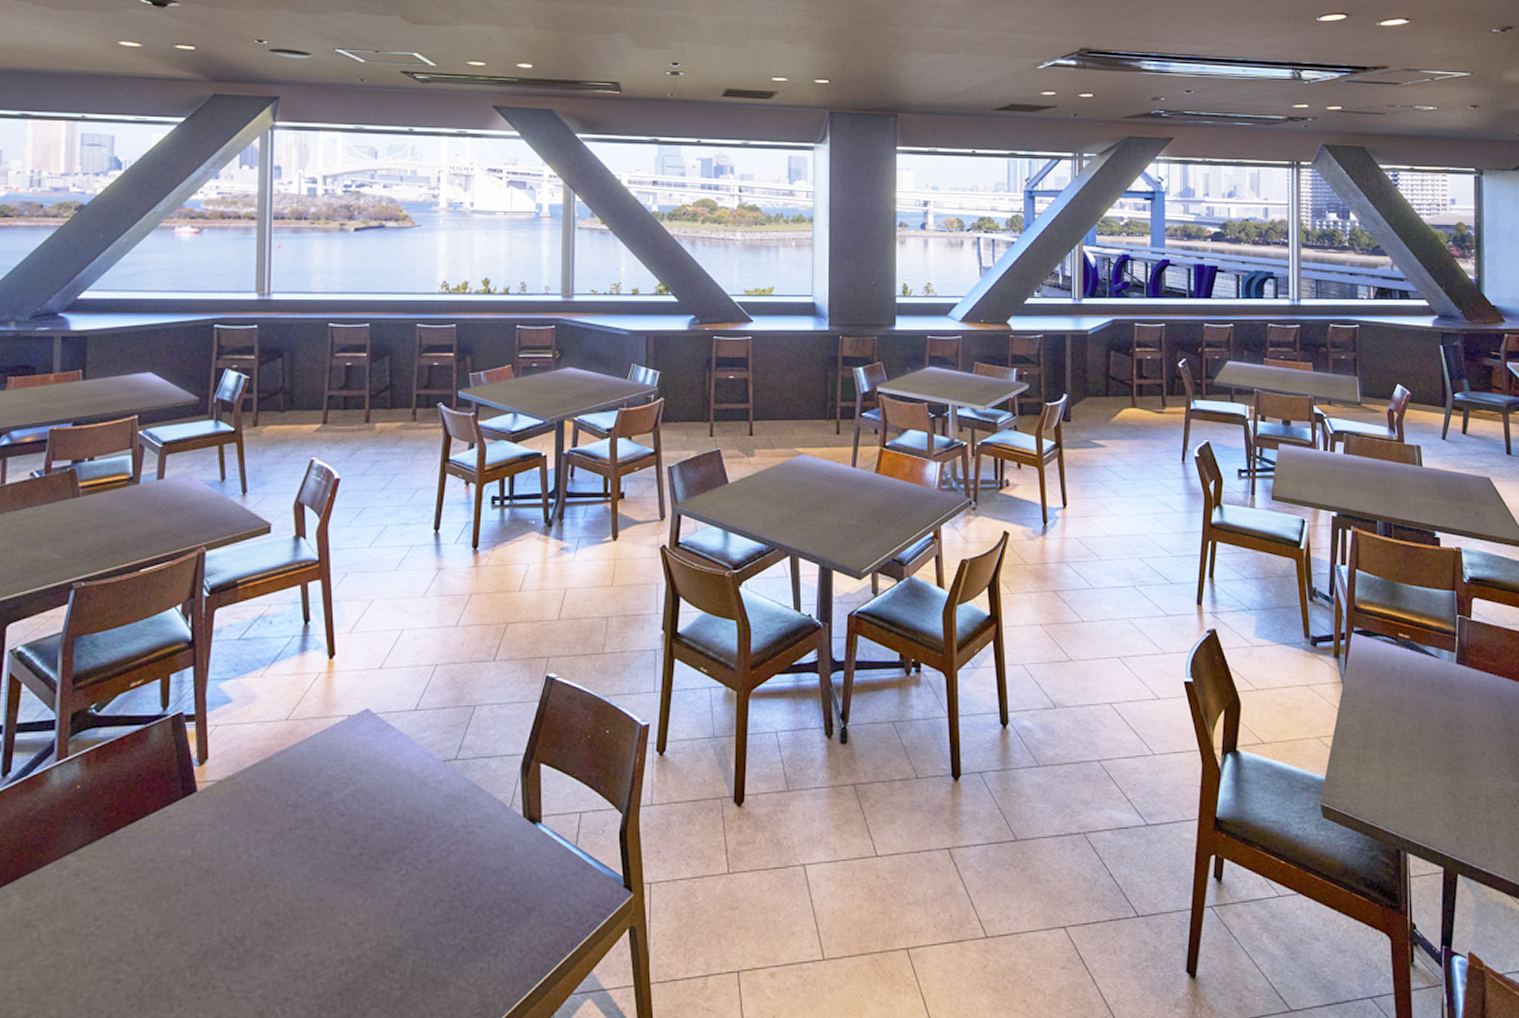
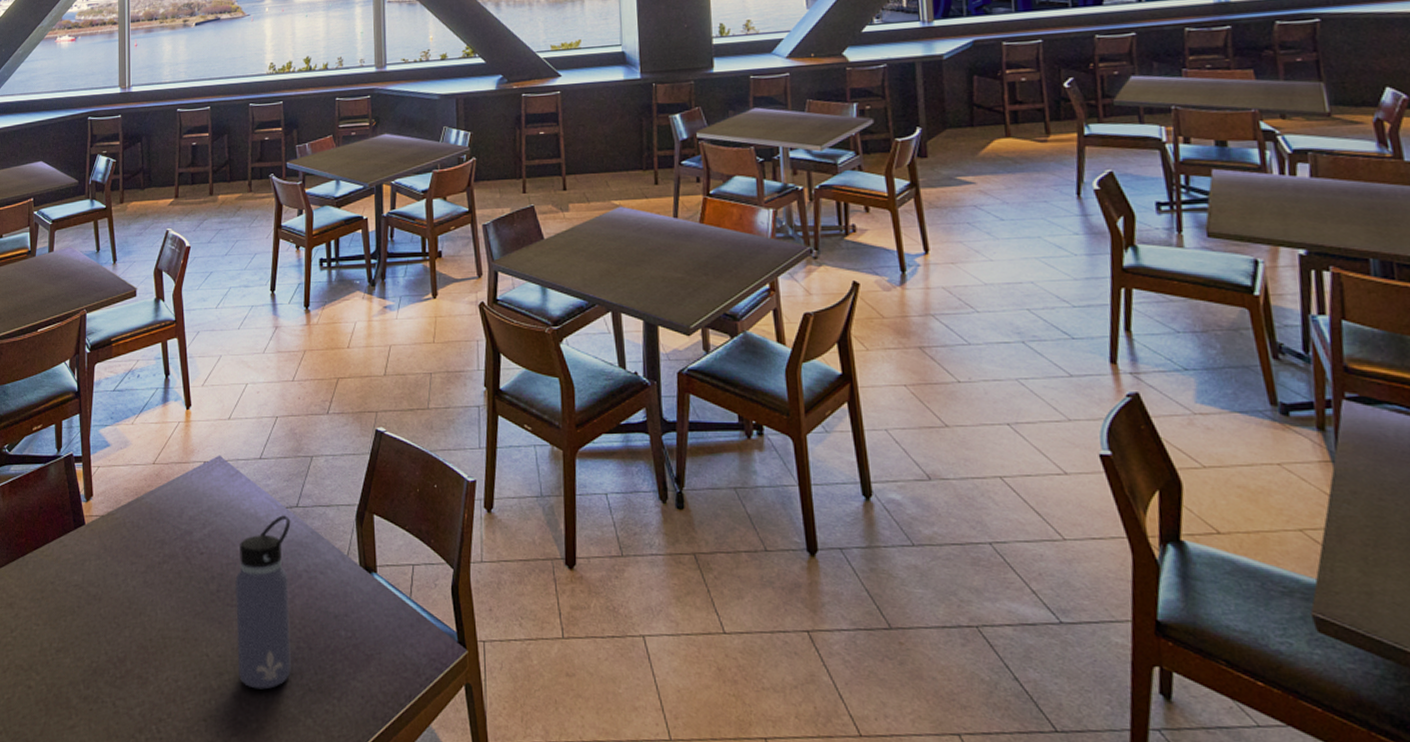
water bottle: none [381,769,448,955] -> present [235,515,291,690]

